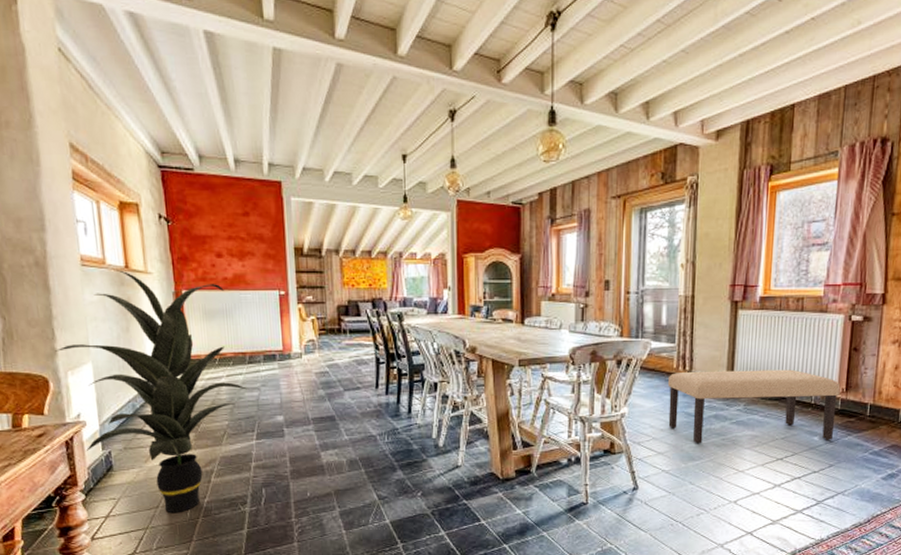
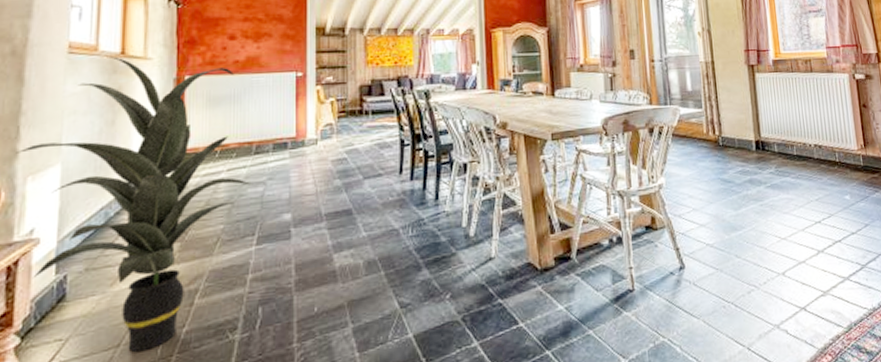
bench: present [668,369,841,444] -> none [700,128,862,212]

